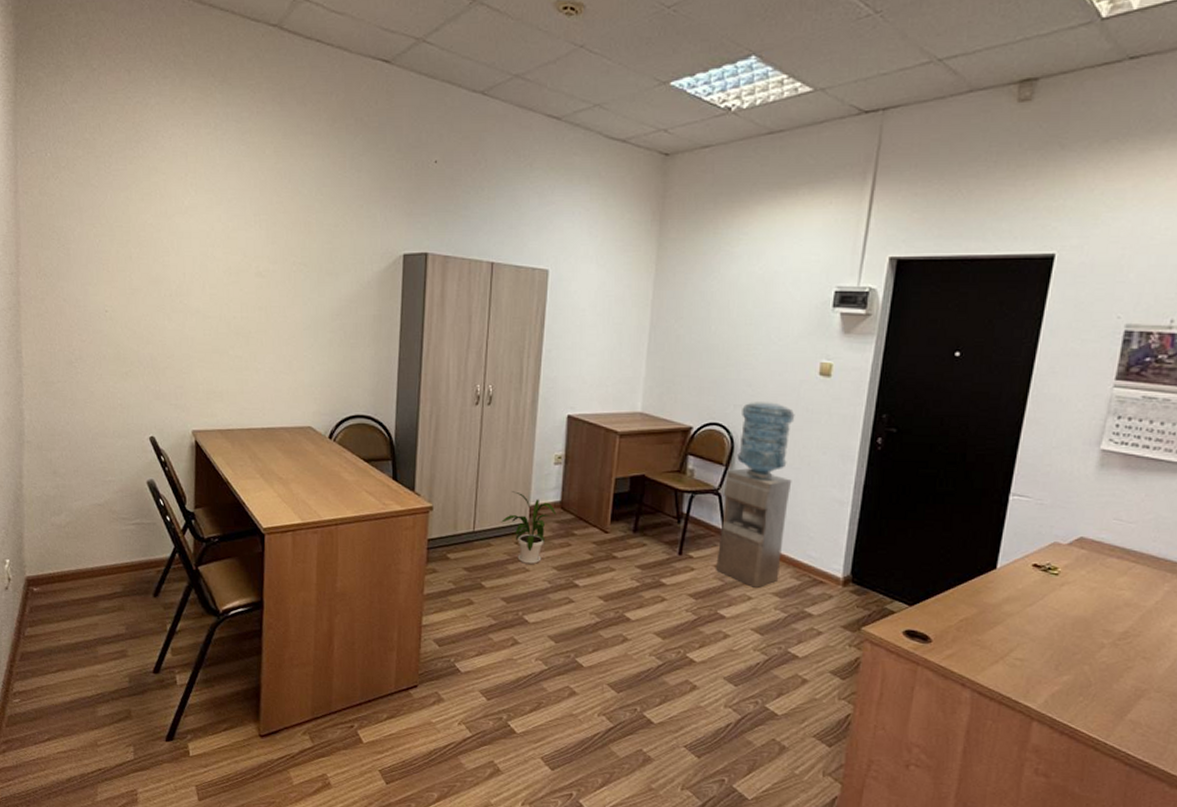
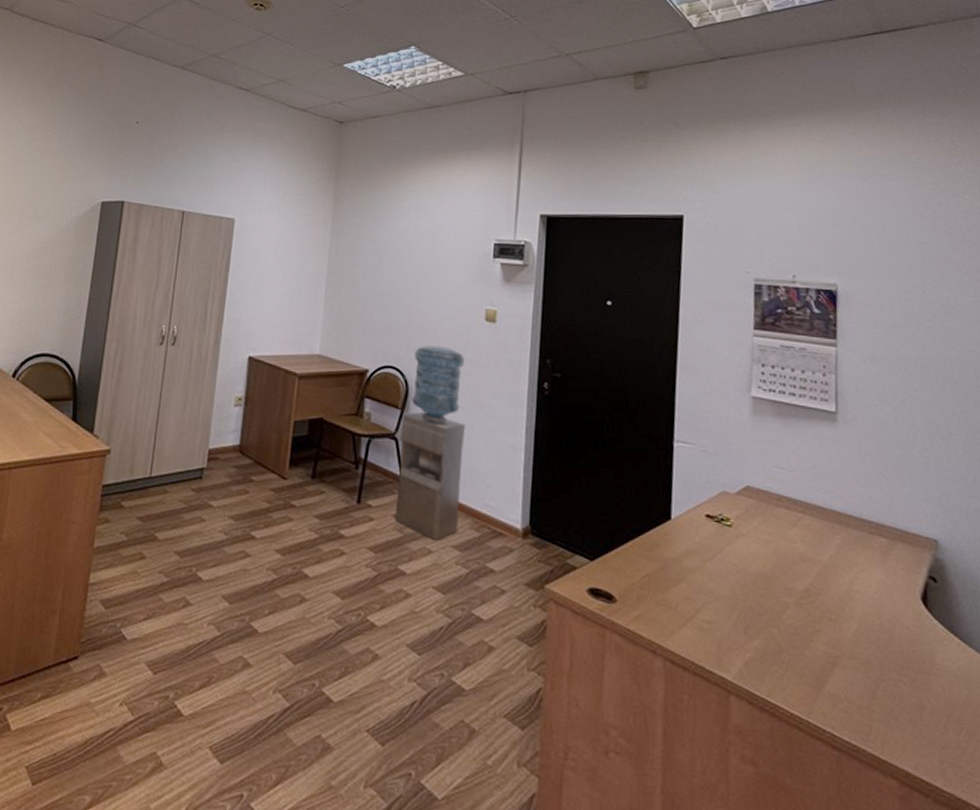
house plant: present [500,491,557,565] -> none [178,434,235,514]

